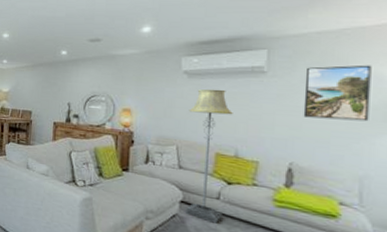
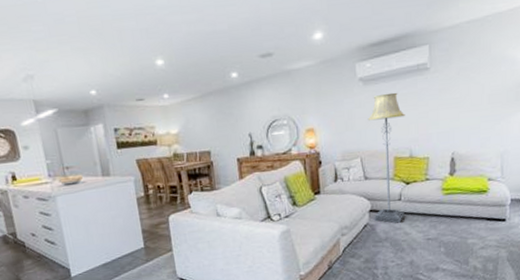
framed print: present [303,65,372,122] -> none [459,49,507,108]

